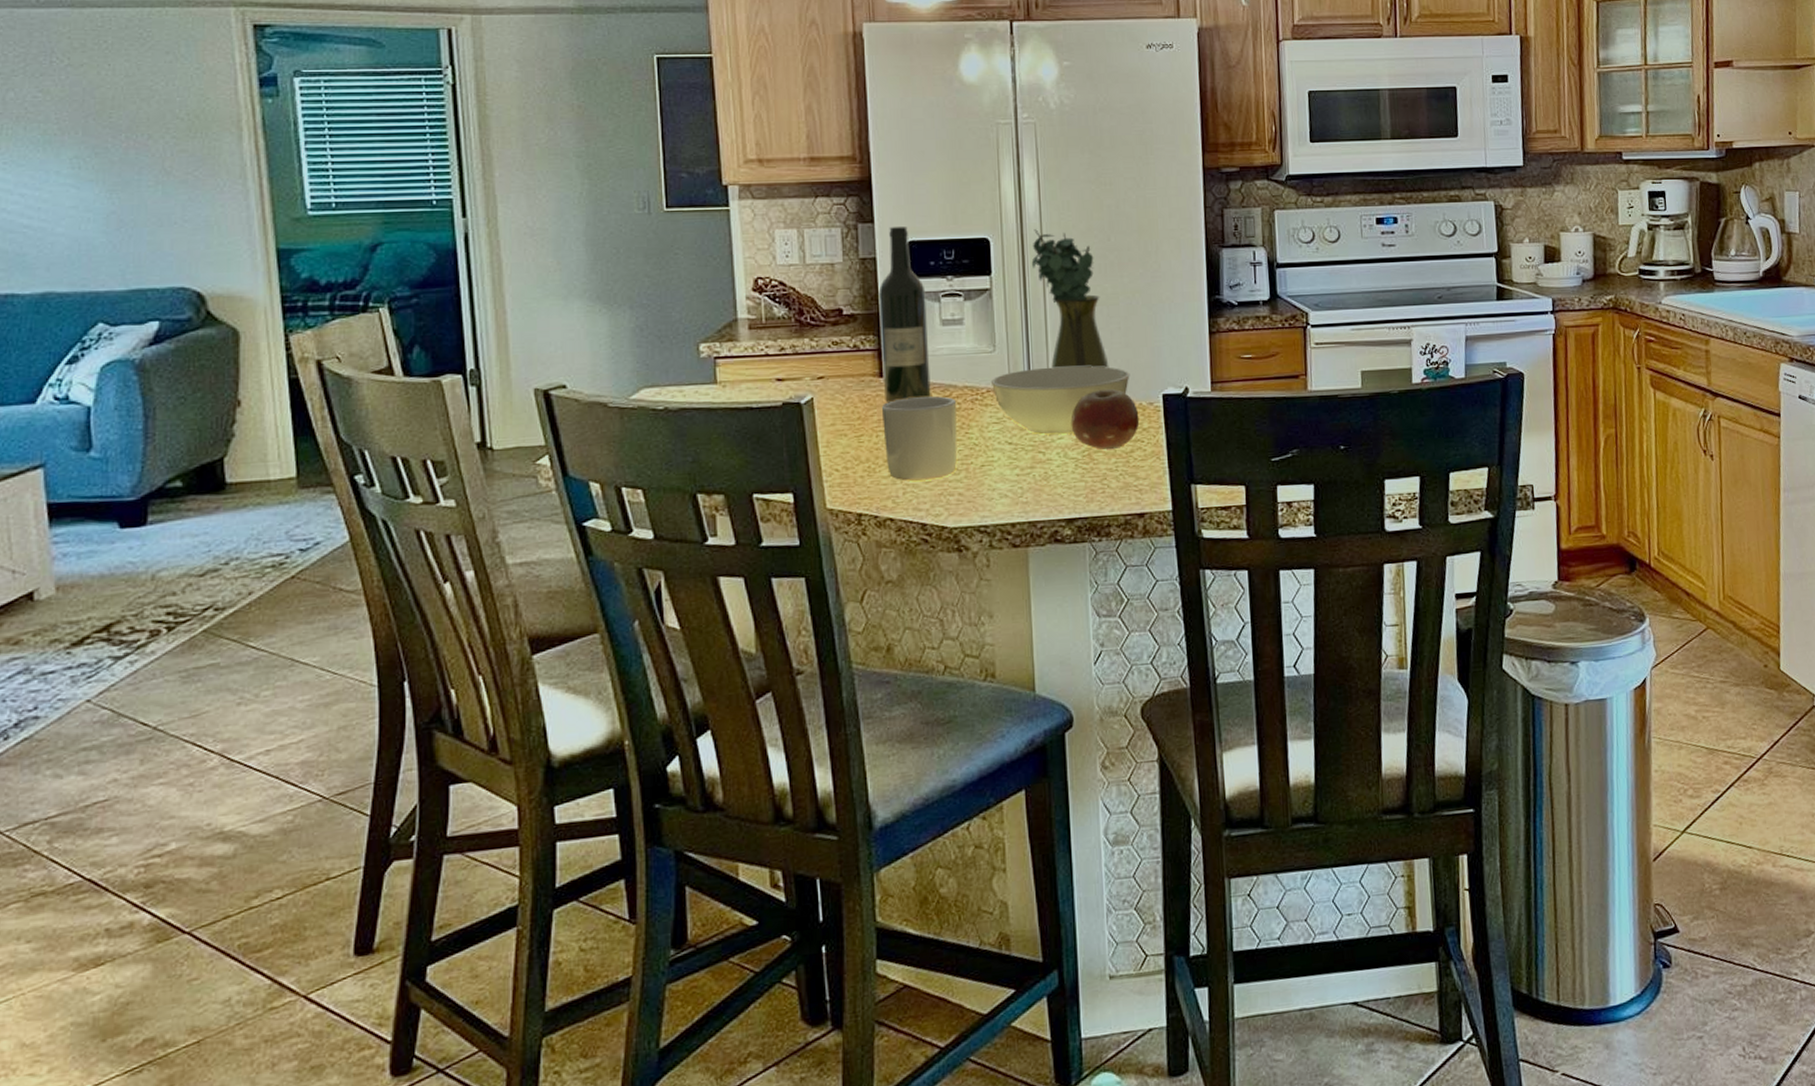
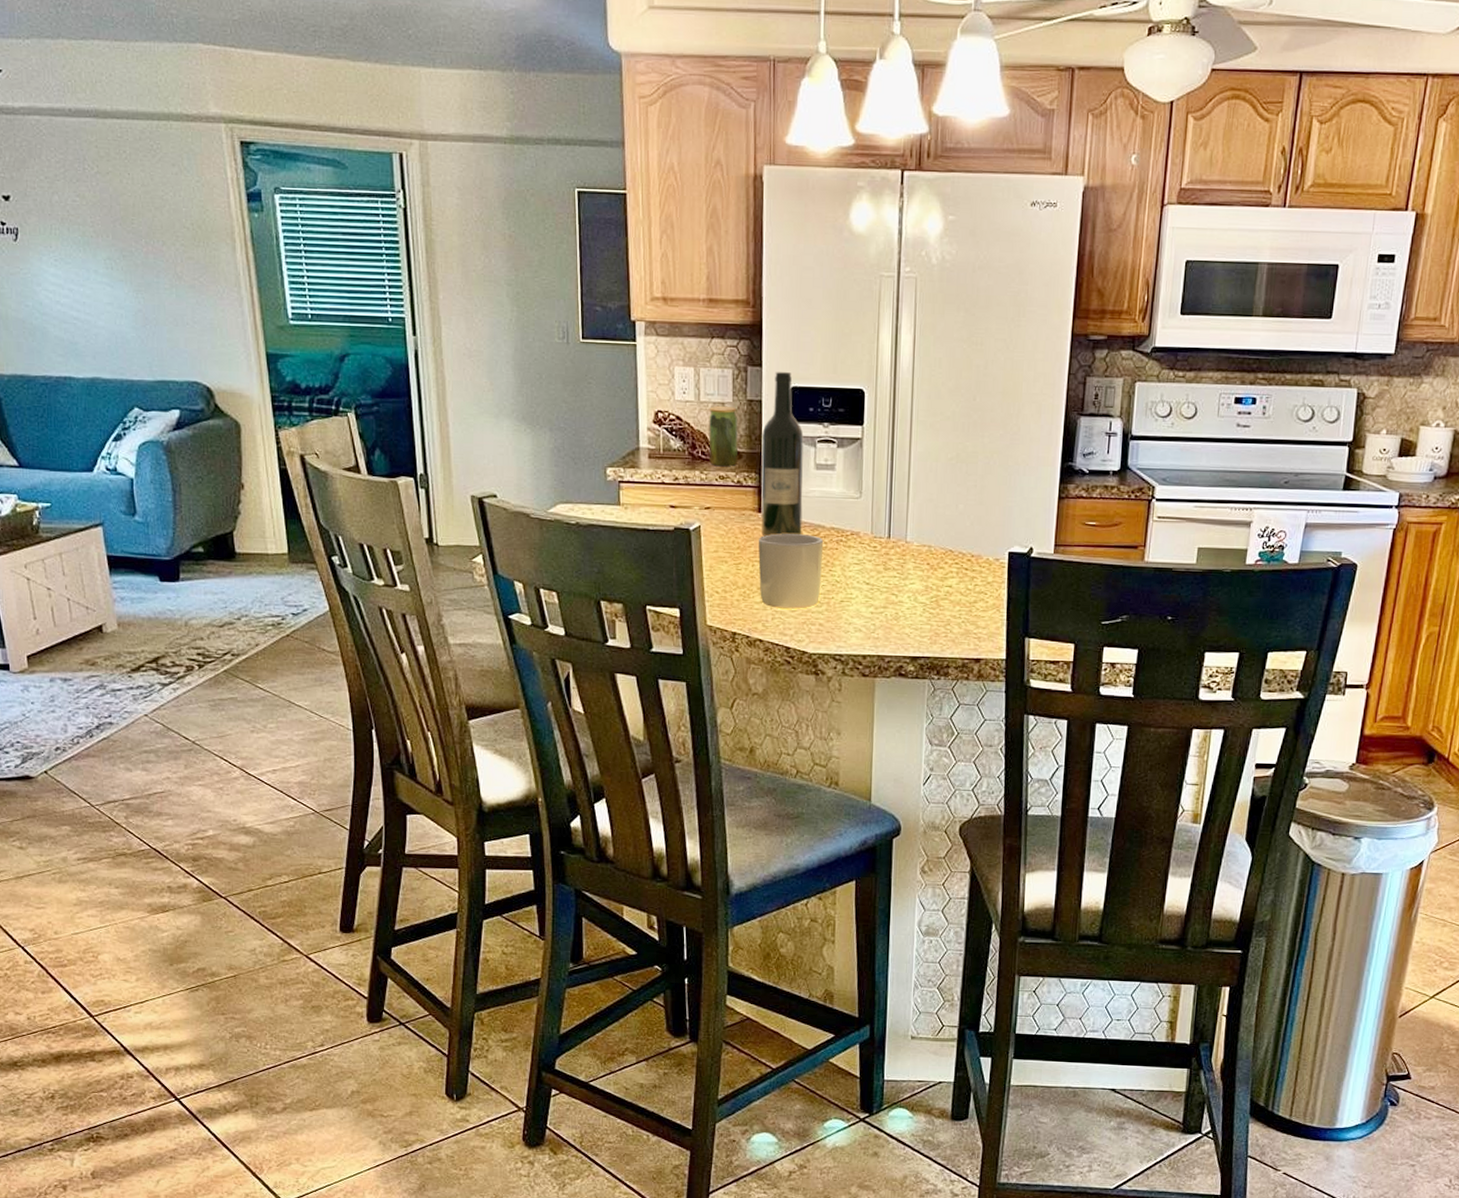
jar: none [817,266,854,332] -> present [709,405,739,467]
bowl: present [990,365,1130,435] -> none [855,516,981,580]
vase: present [1031,229,1109,369] -> none [901,384,963,523]
fruit: present [1070,389,1140,450] -> none [923,543,985,598]

